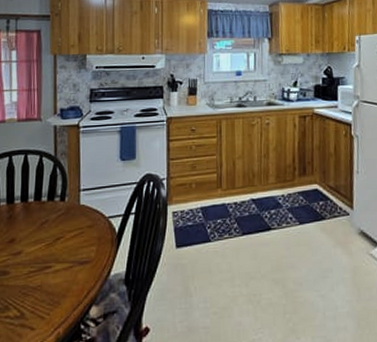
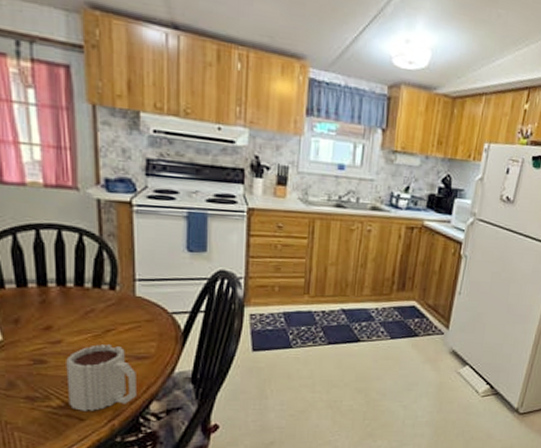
mug: none [23,252,79,320] -> present [66,344,136,411]

